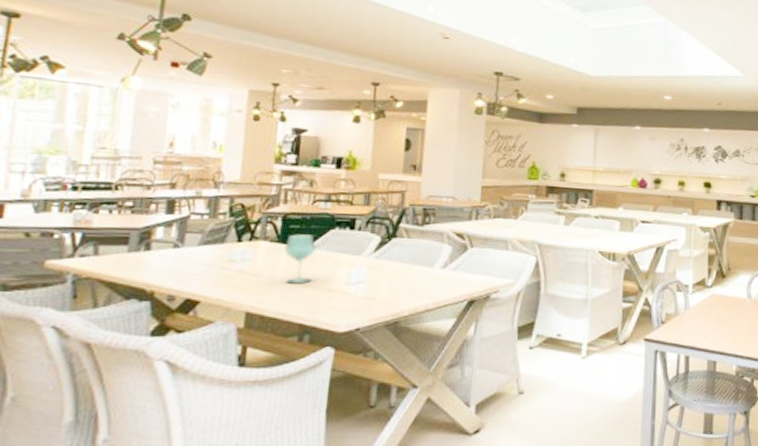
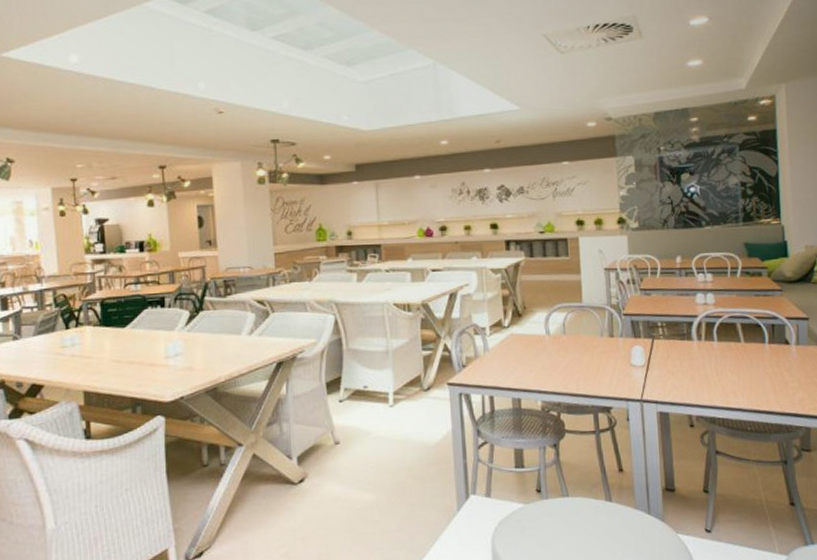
wine glass: present [284,234,316,284] -> none [107,316,135,362]

